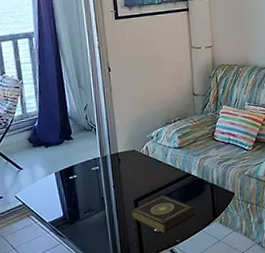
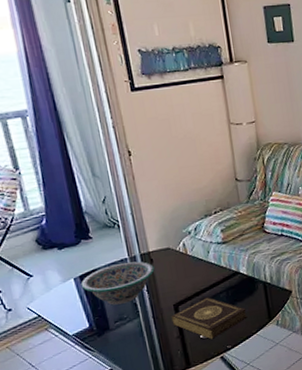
decorative bowl: none [60,160,121,198] -> present [80,261,155,305]

